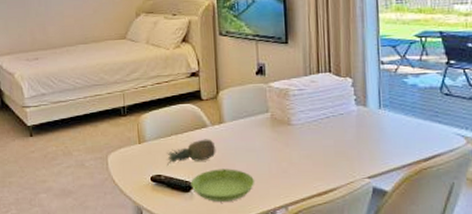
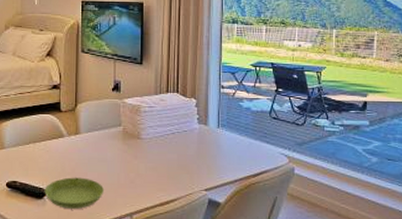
fruit: present [167,139,216,166] -> none [24,148,71,172]

